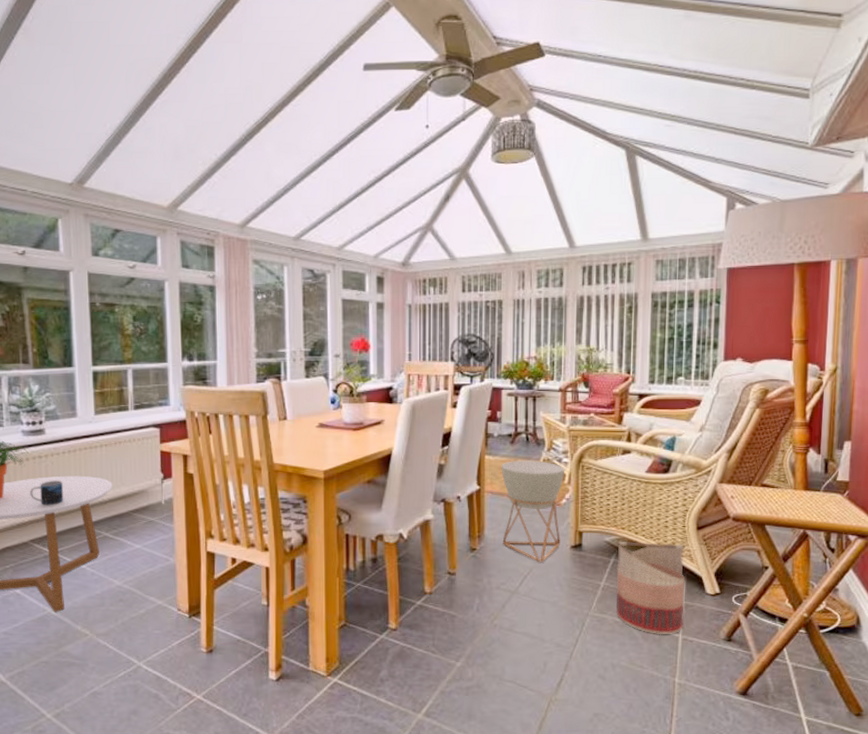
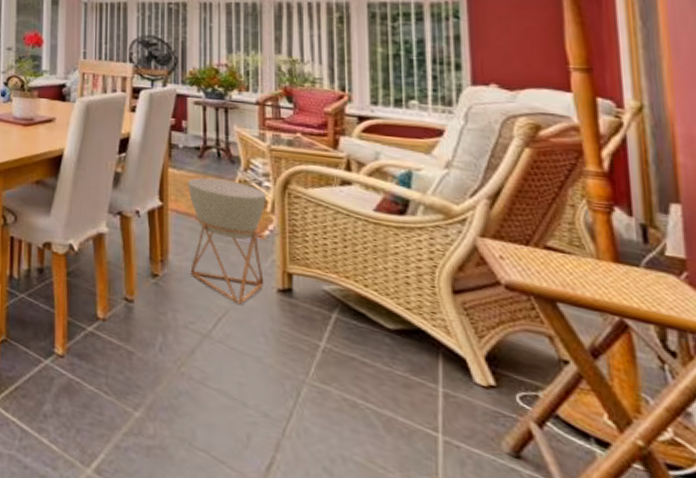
basket: present [616,541,685,635] -> none [340,292,444,431]

